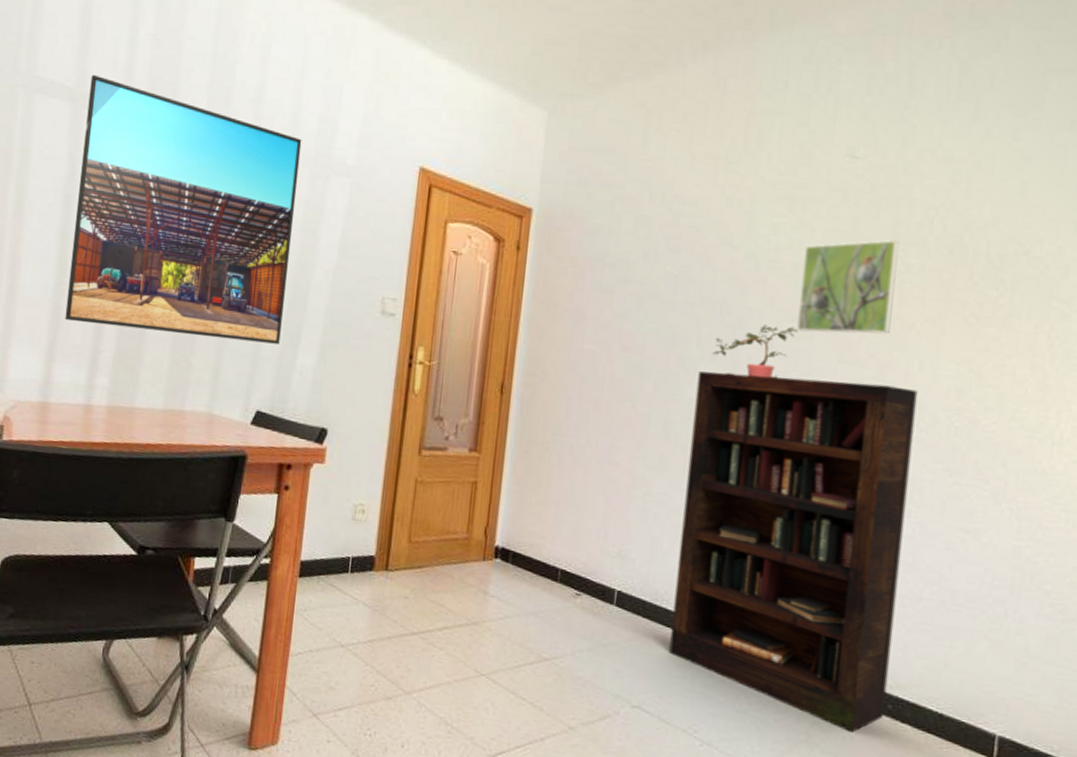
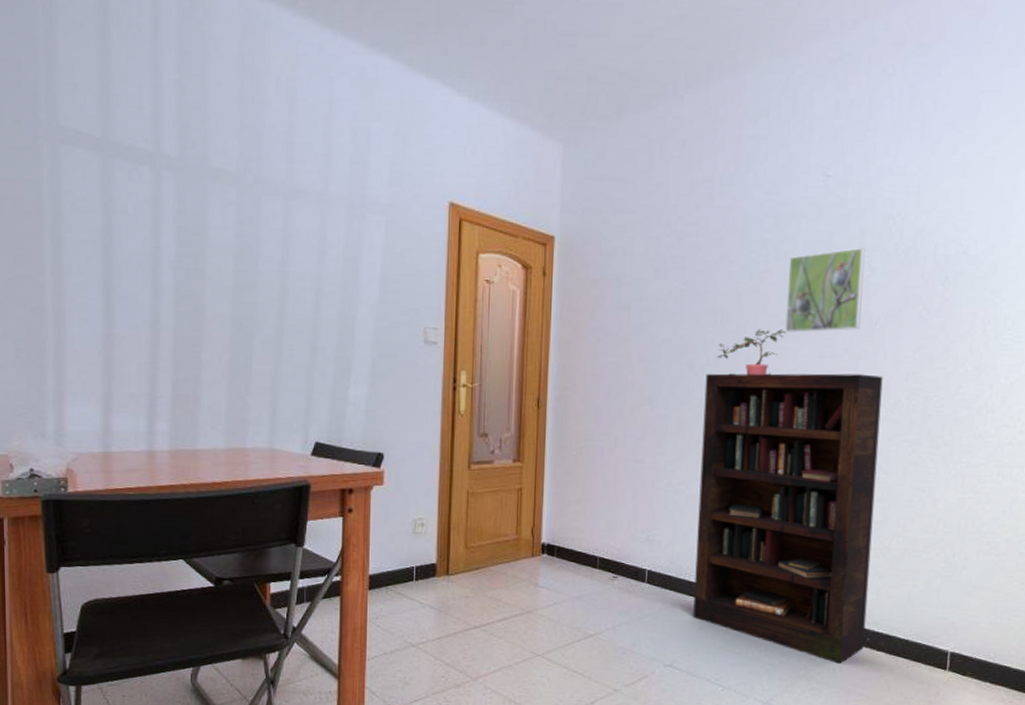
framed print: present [65,74,302,344] -> none [116,123,336,379]

